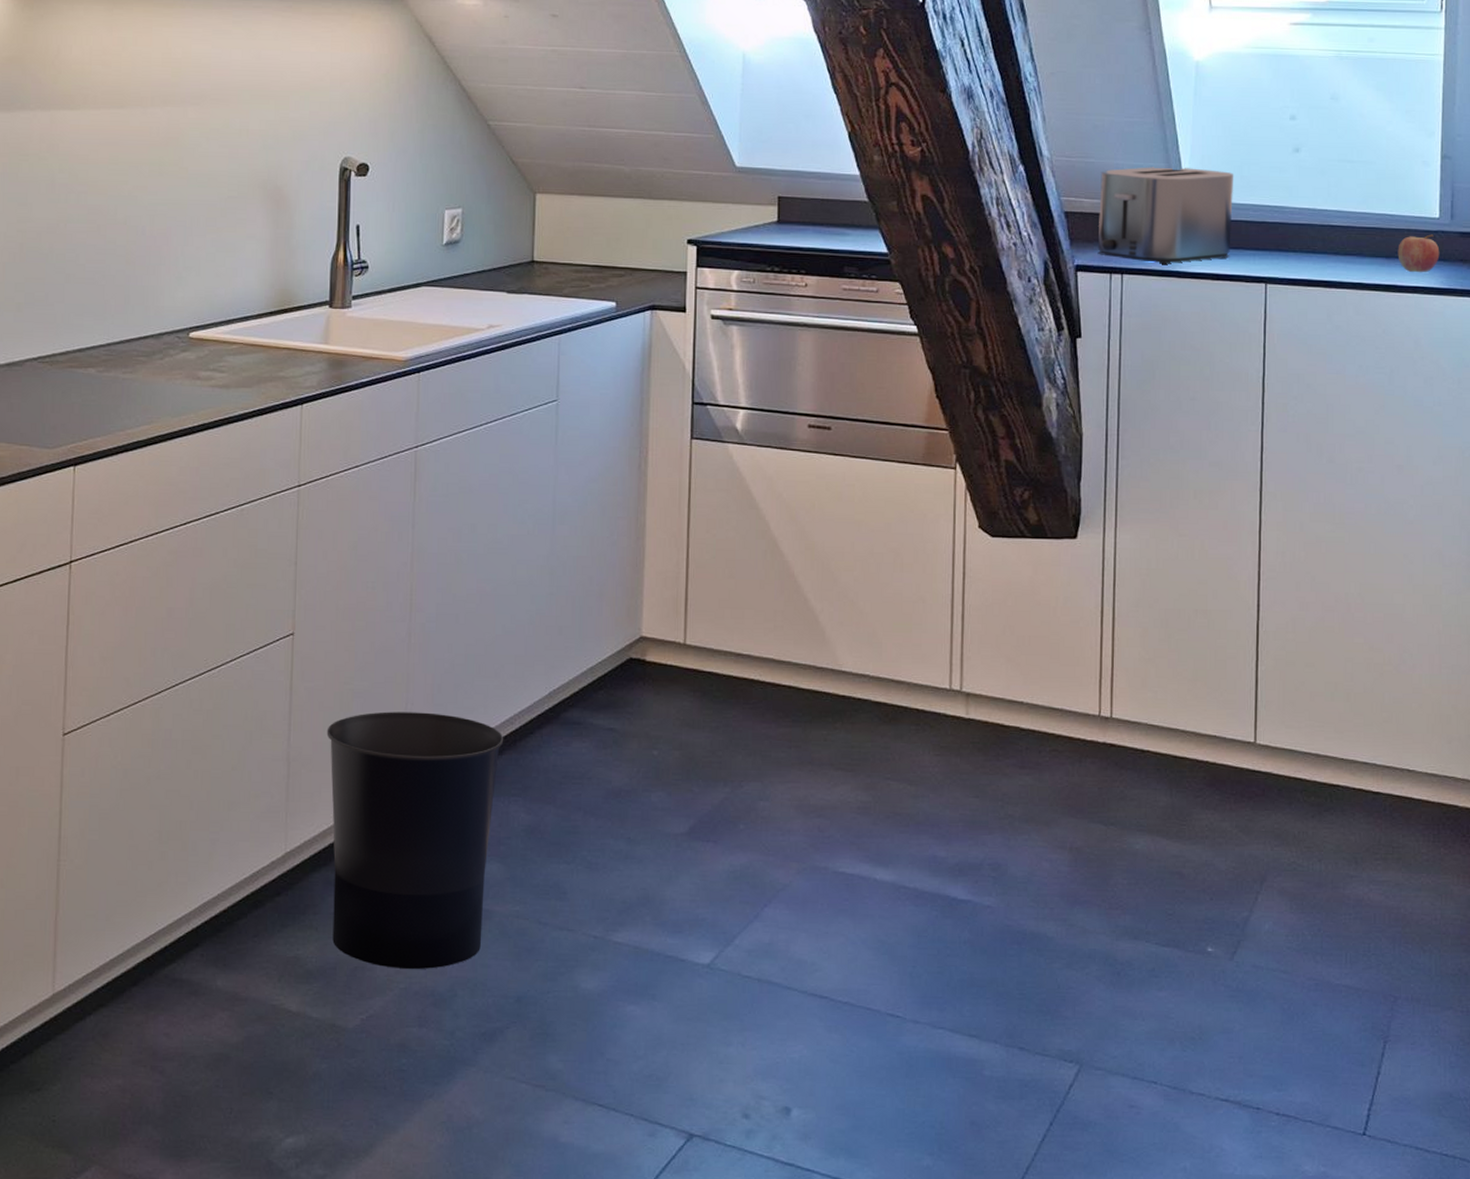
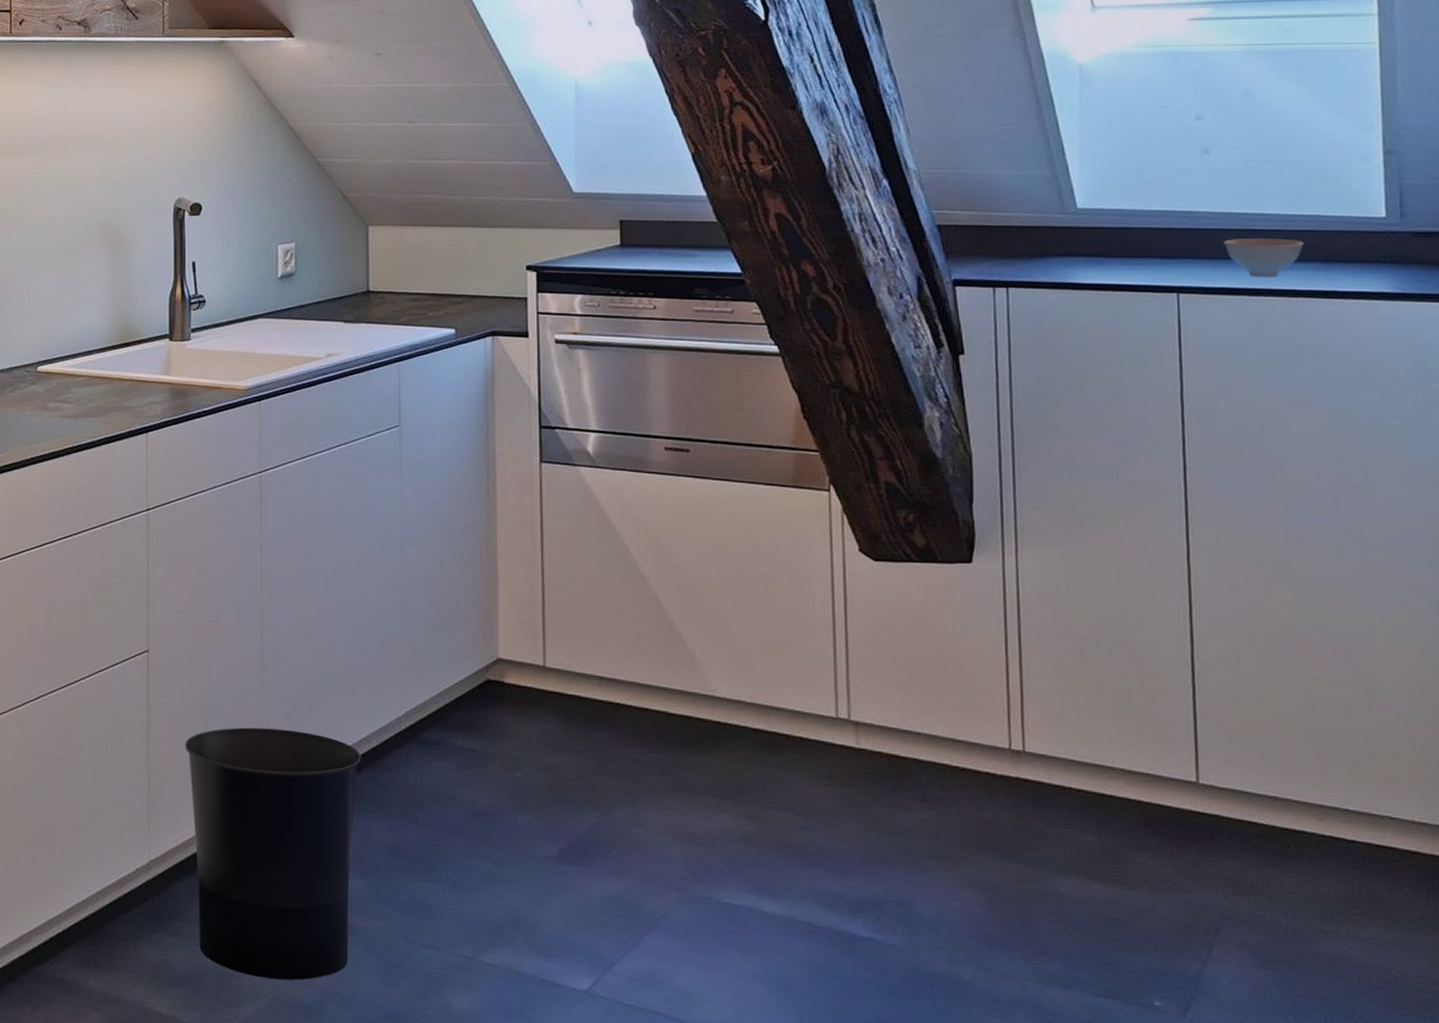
toaster: present [1097,167,1234,264] -> none [976,175,1133,276]
bowl: none [1307,234,1372,271] -> present [1224,238,1304,278]
fruit: present [1397,234,1440,273] -> none [1336,235,1390,277]

